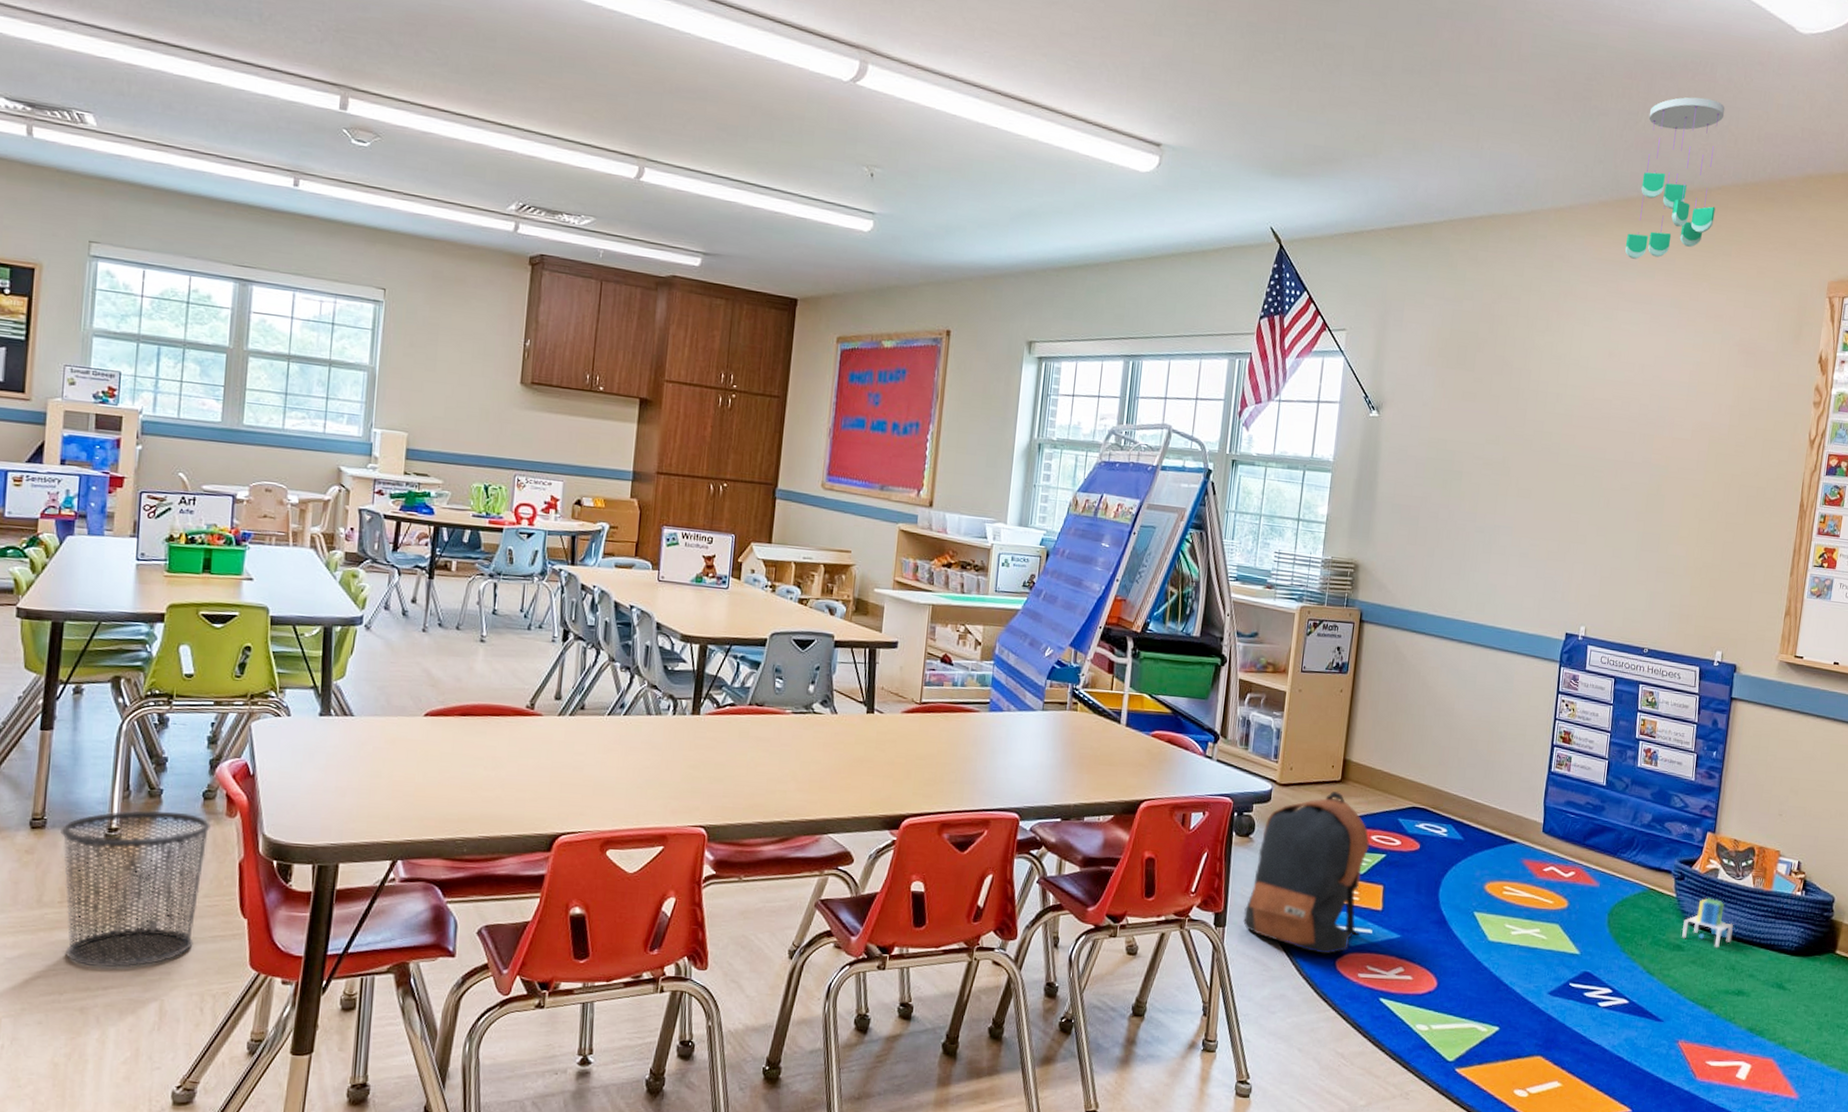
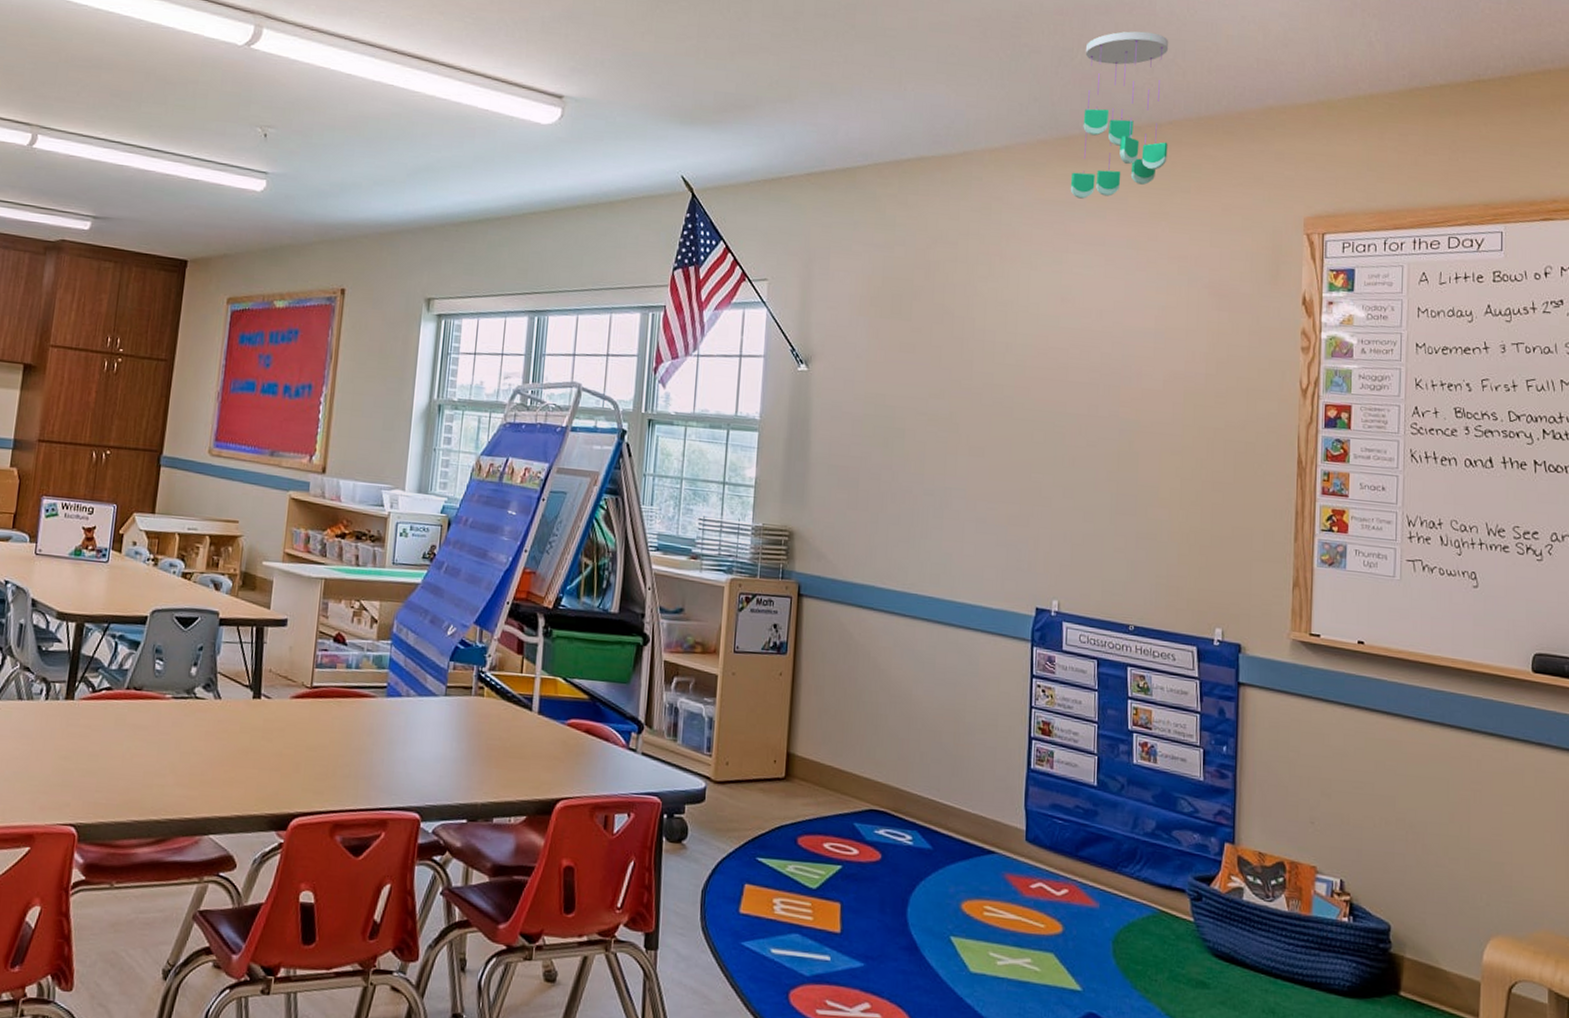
backpack: present [1243,791,1370,954] -> none [678,790,823,985]
toy house: present [1682,897,1734,948] -> none [1204,923,1269,985]

